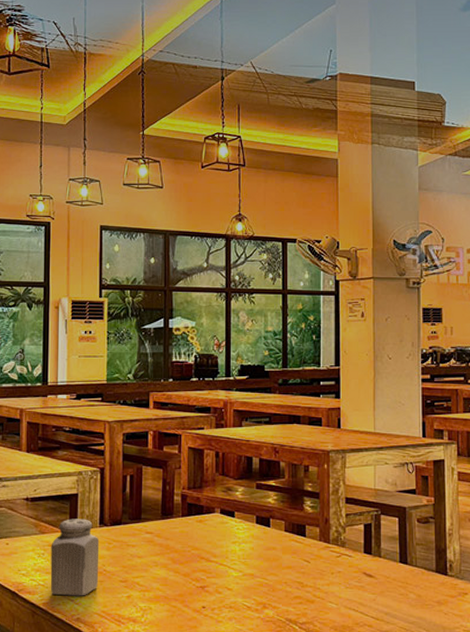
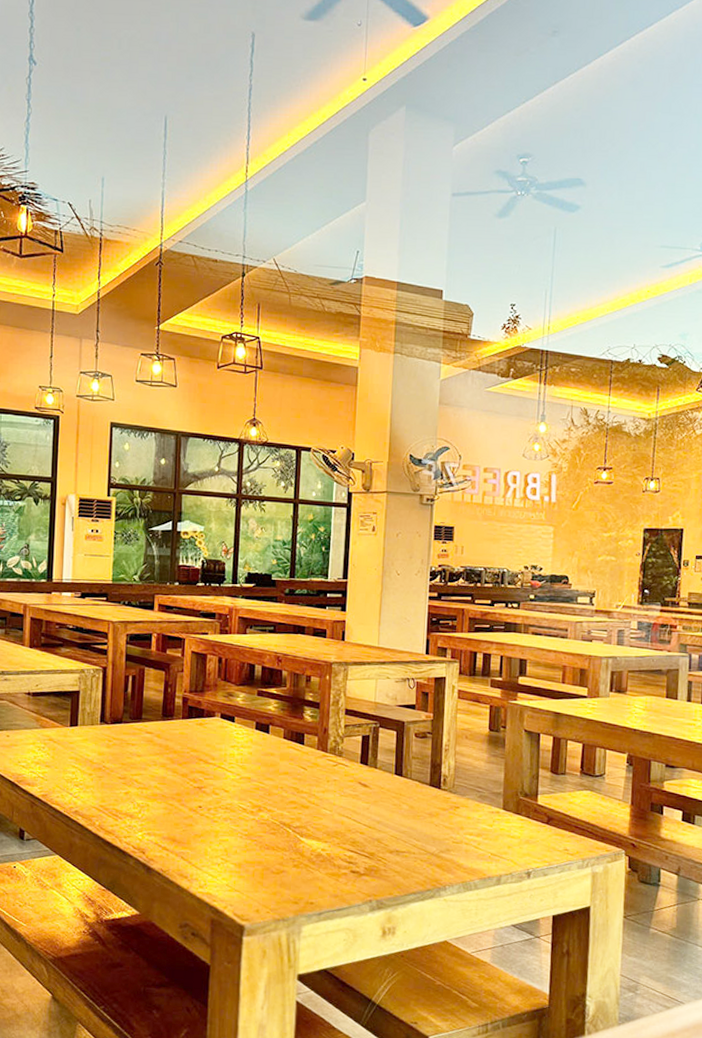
salt shaker: present [50,518,100,596] -> none [49,715,100,790]

